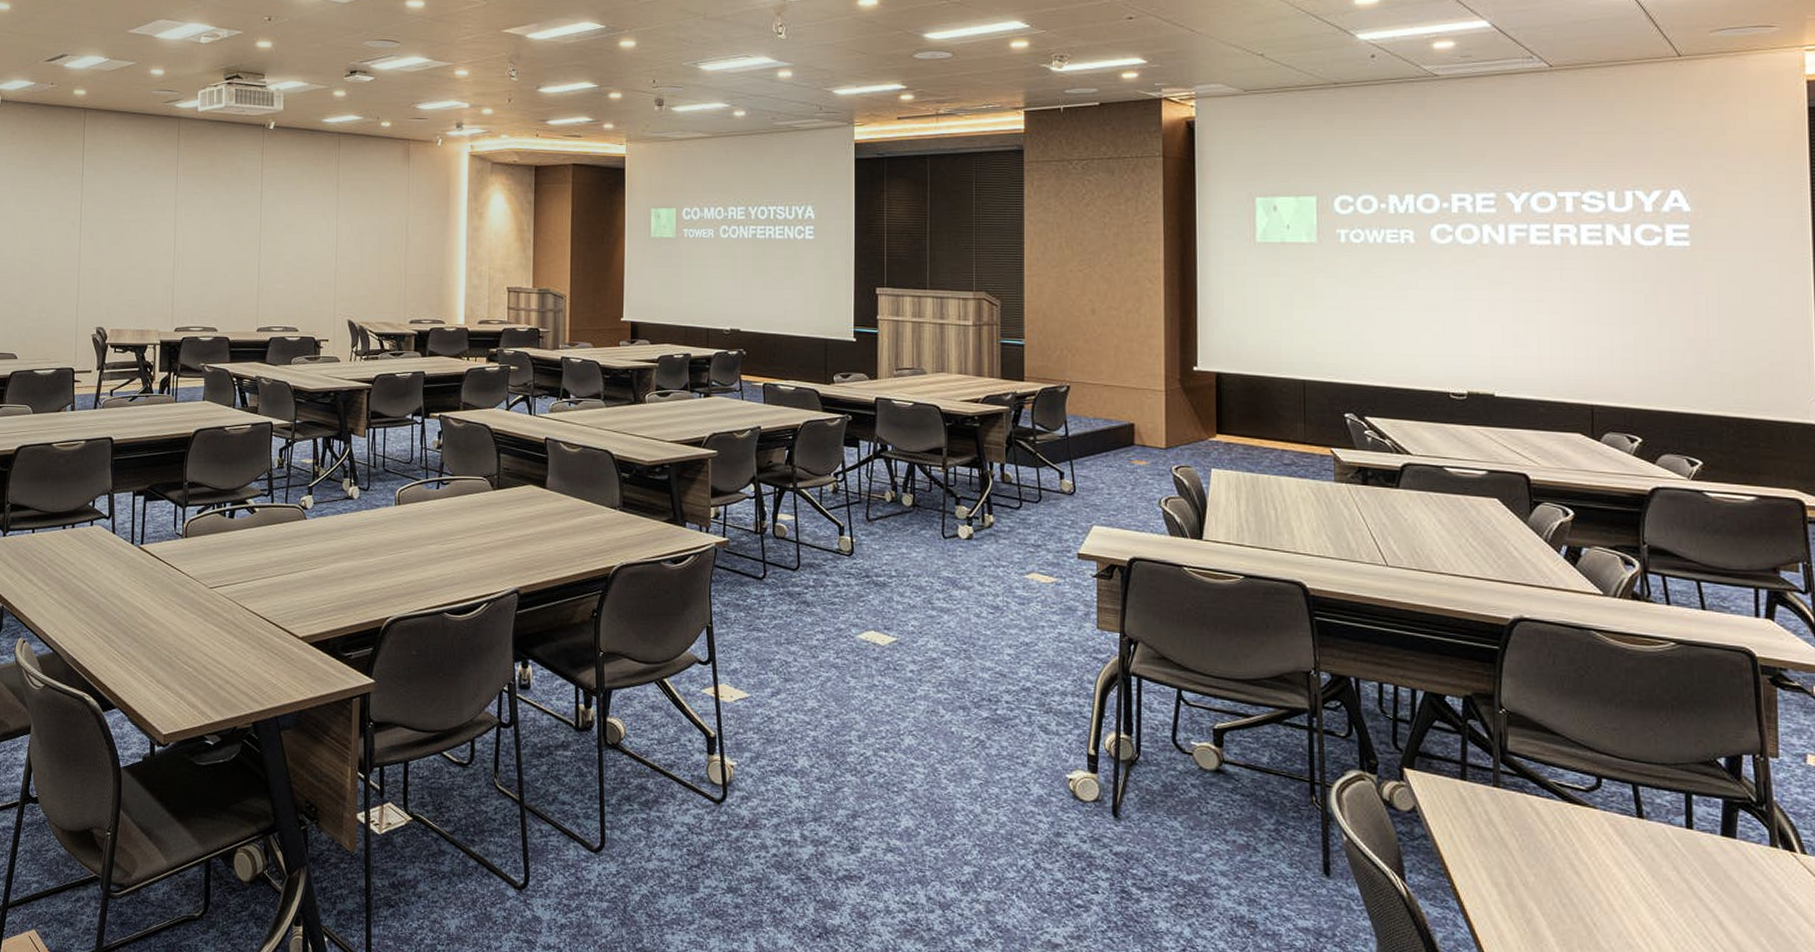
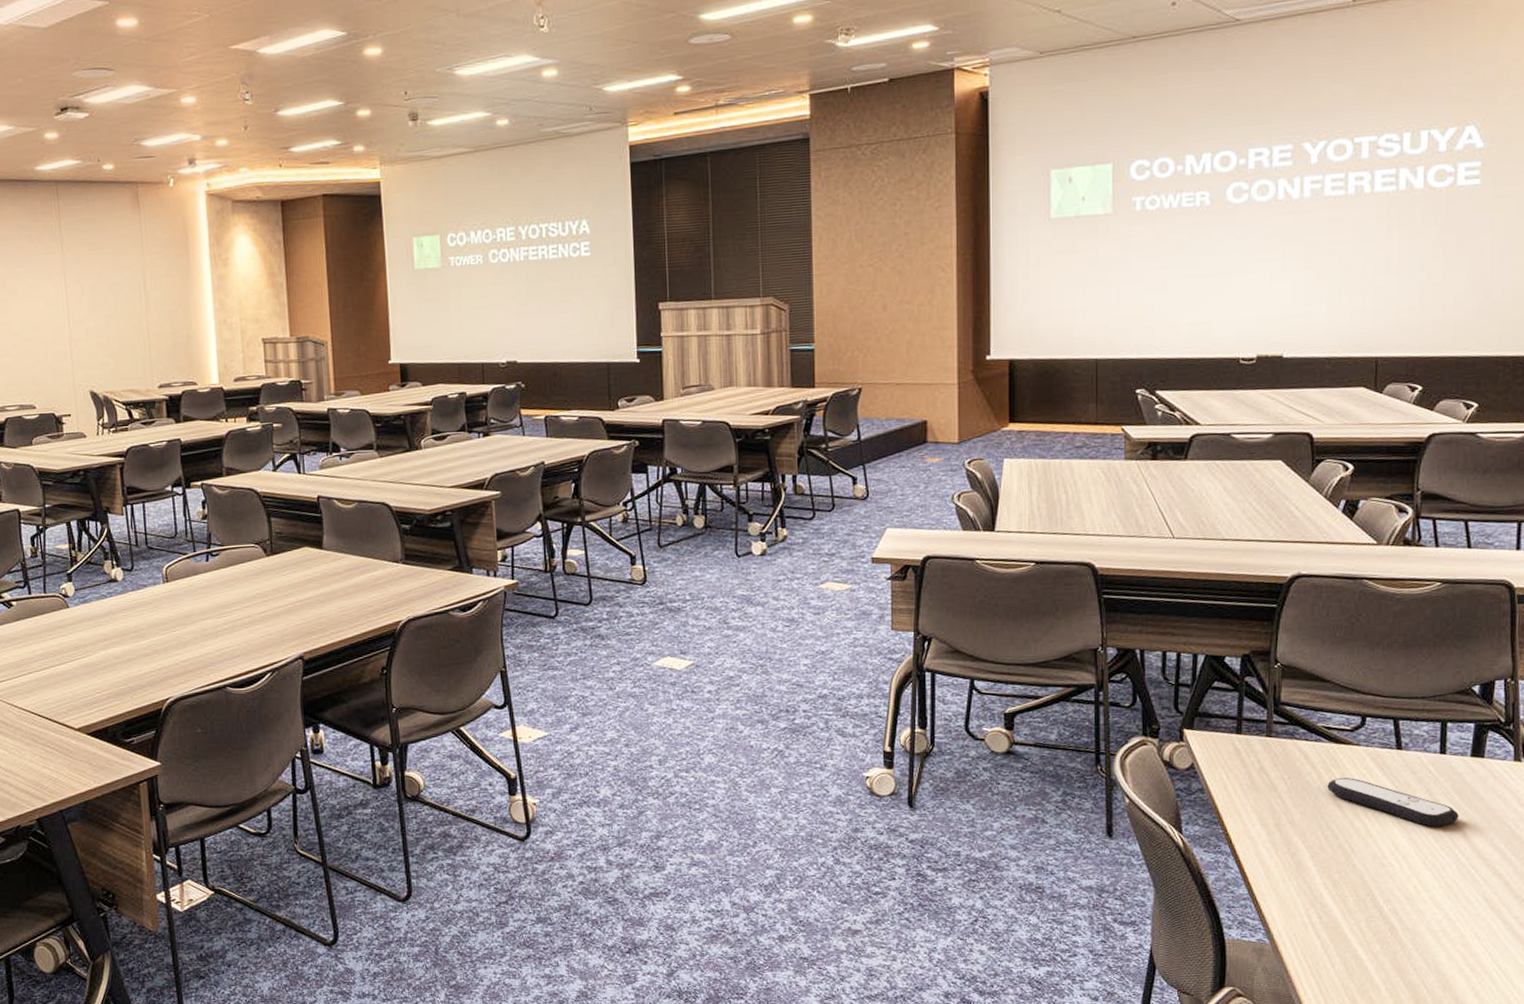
remote control: none [1562,841,1712,911] -> present [1327,777,1459,828]

